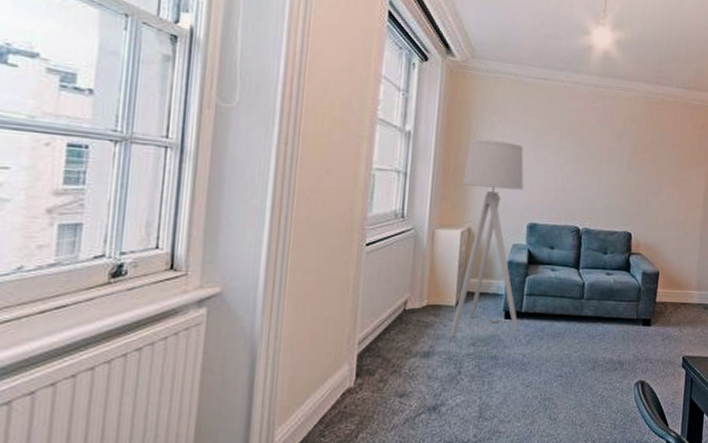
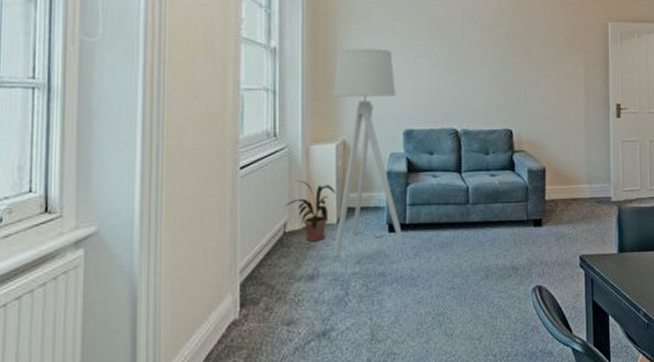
house plant: none [406,261,458,322] -> present [284,180,337,242]

